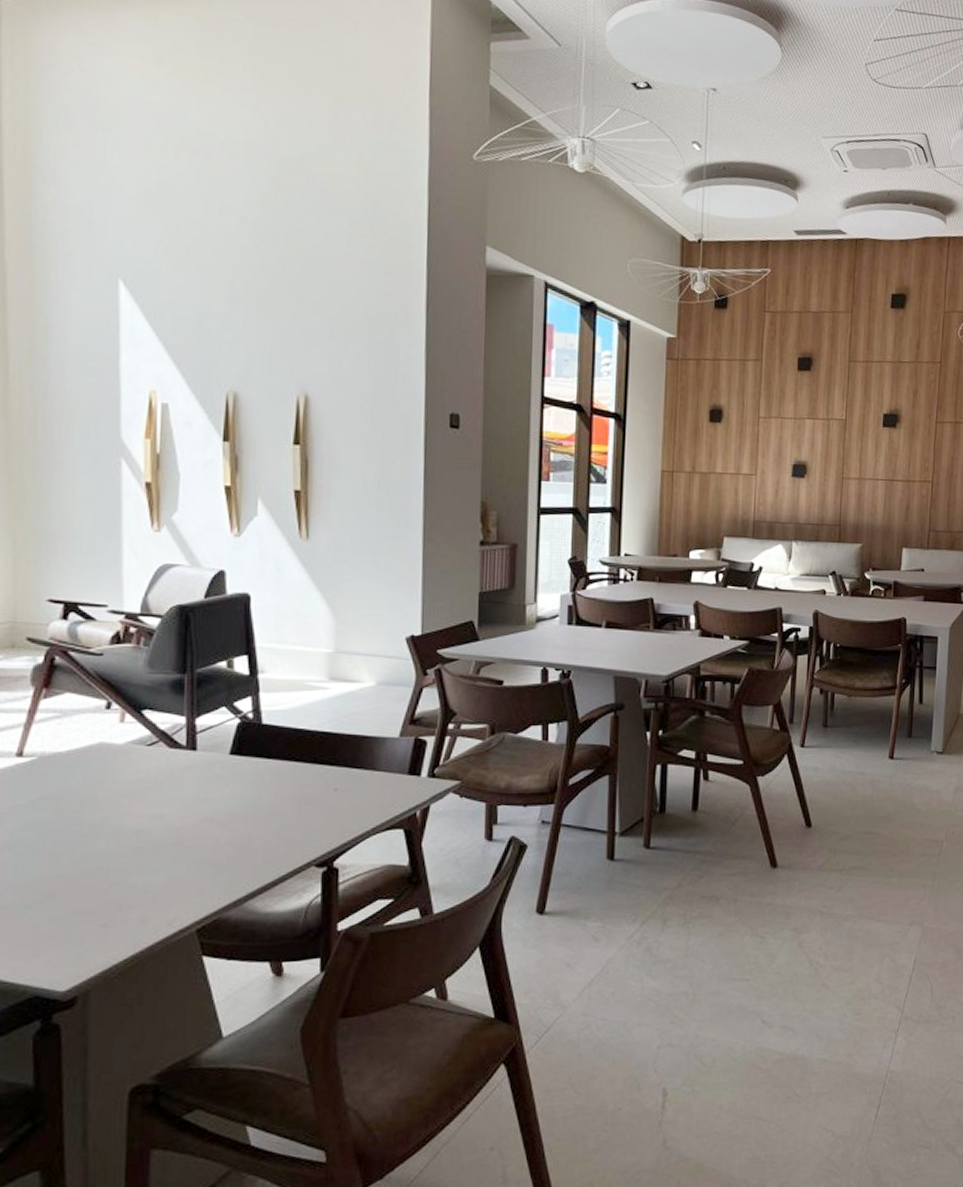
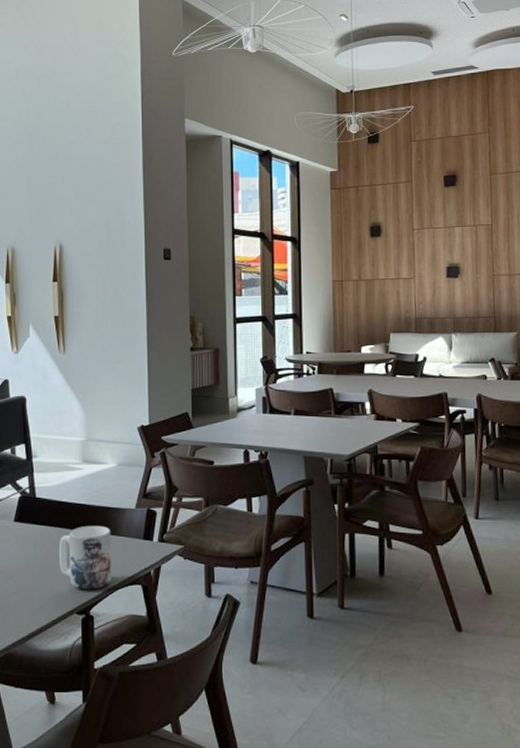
mug: none [292,758,366,837] -> present [58,525,111,590]

